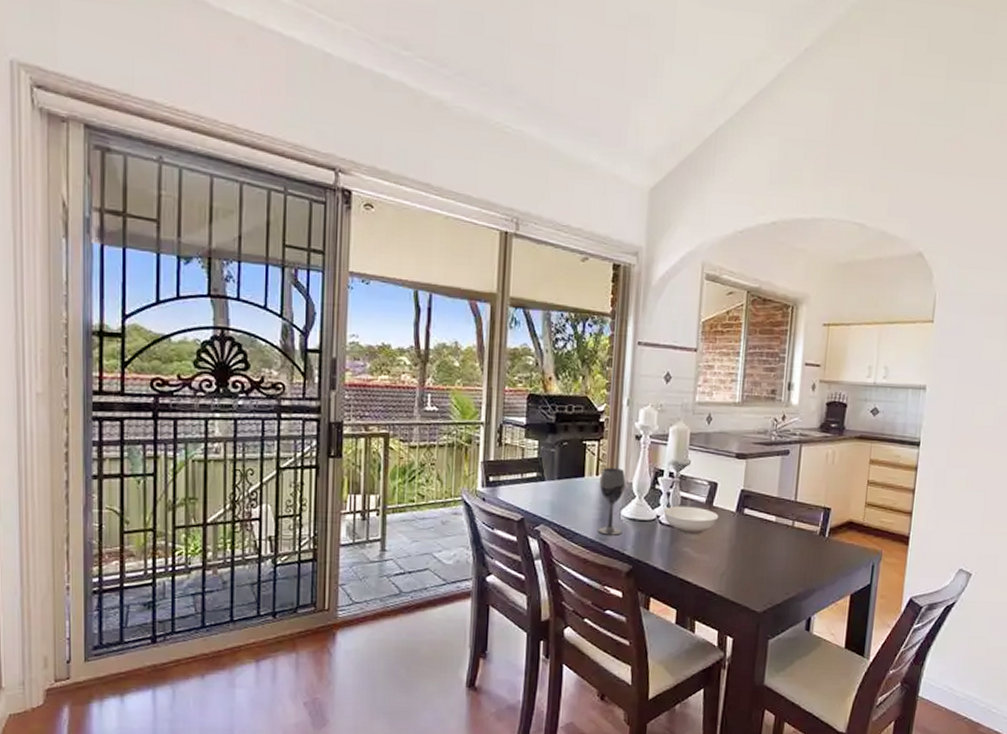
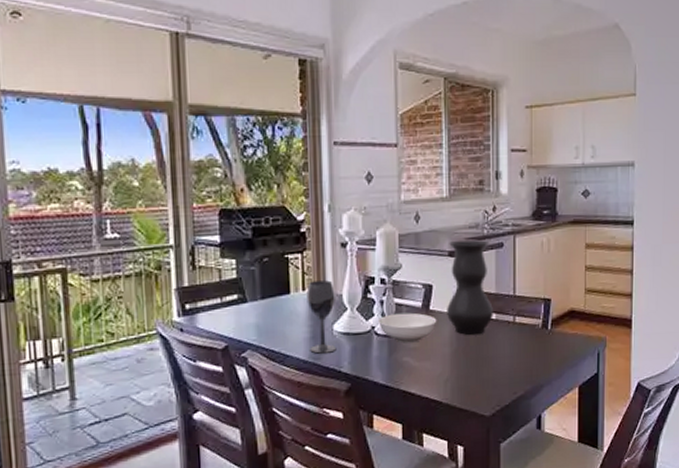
vase: none [728,444,777,534] -> present [446,239,494,335]

